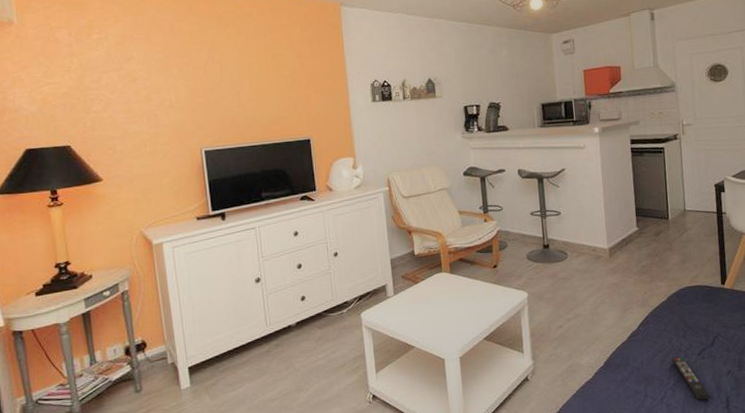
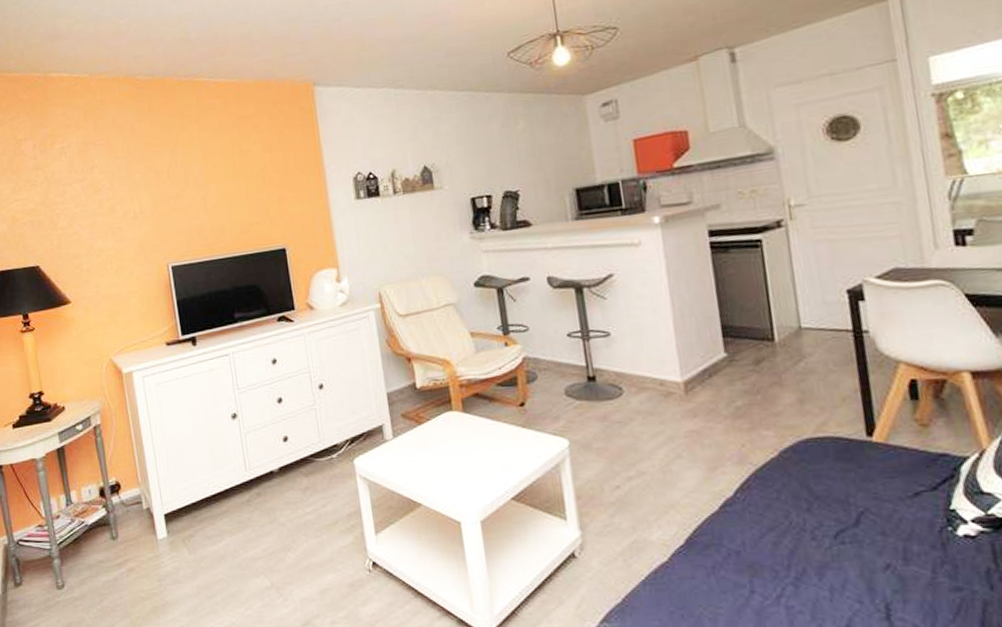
remote control: present [672,356,710,401] -> none [791,539,858,605]

